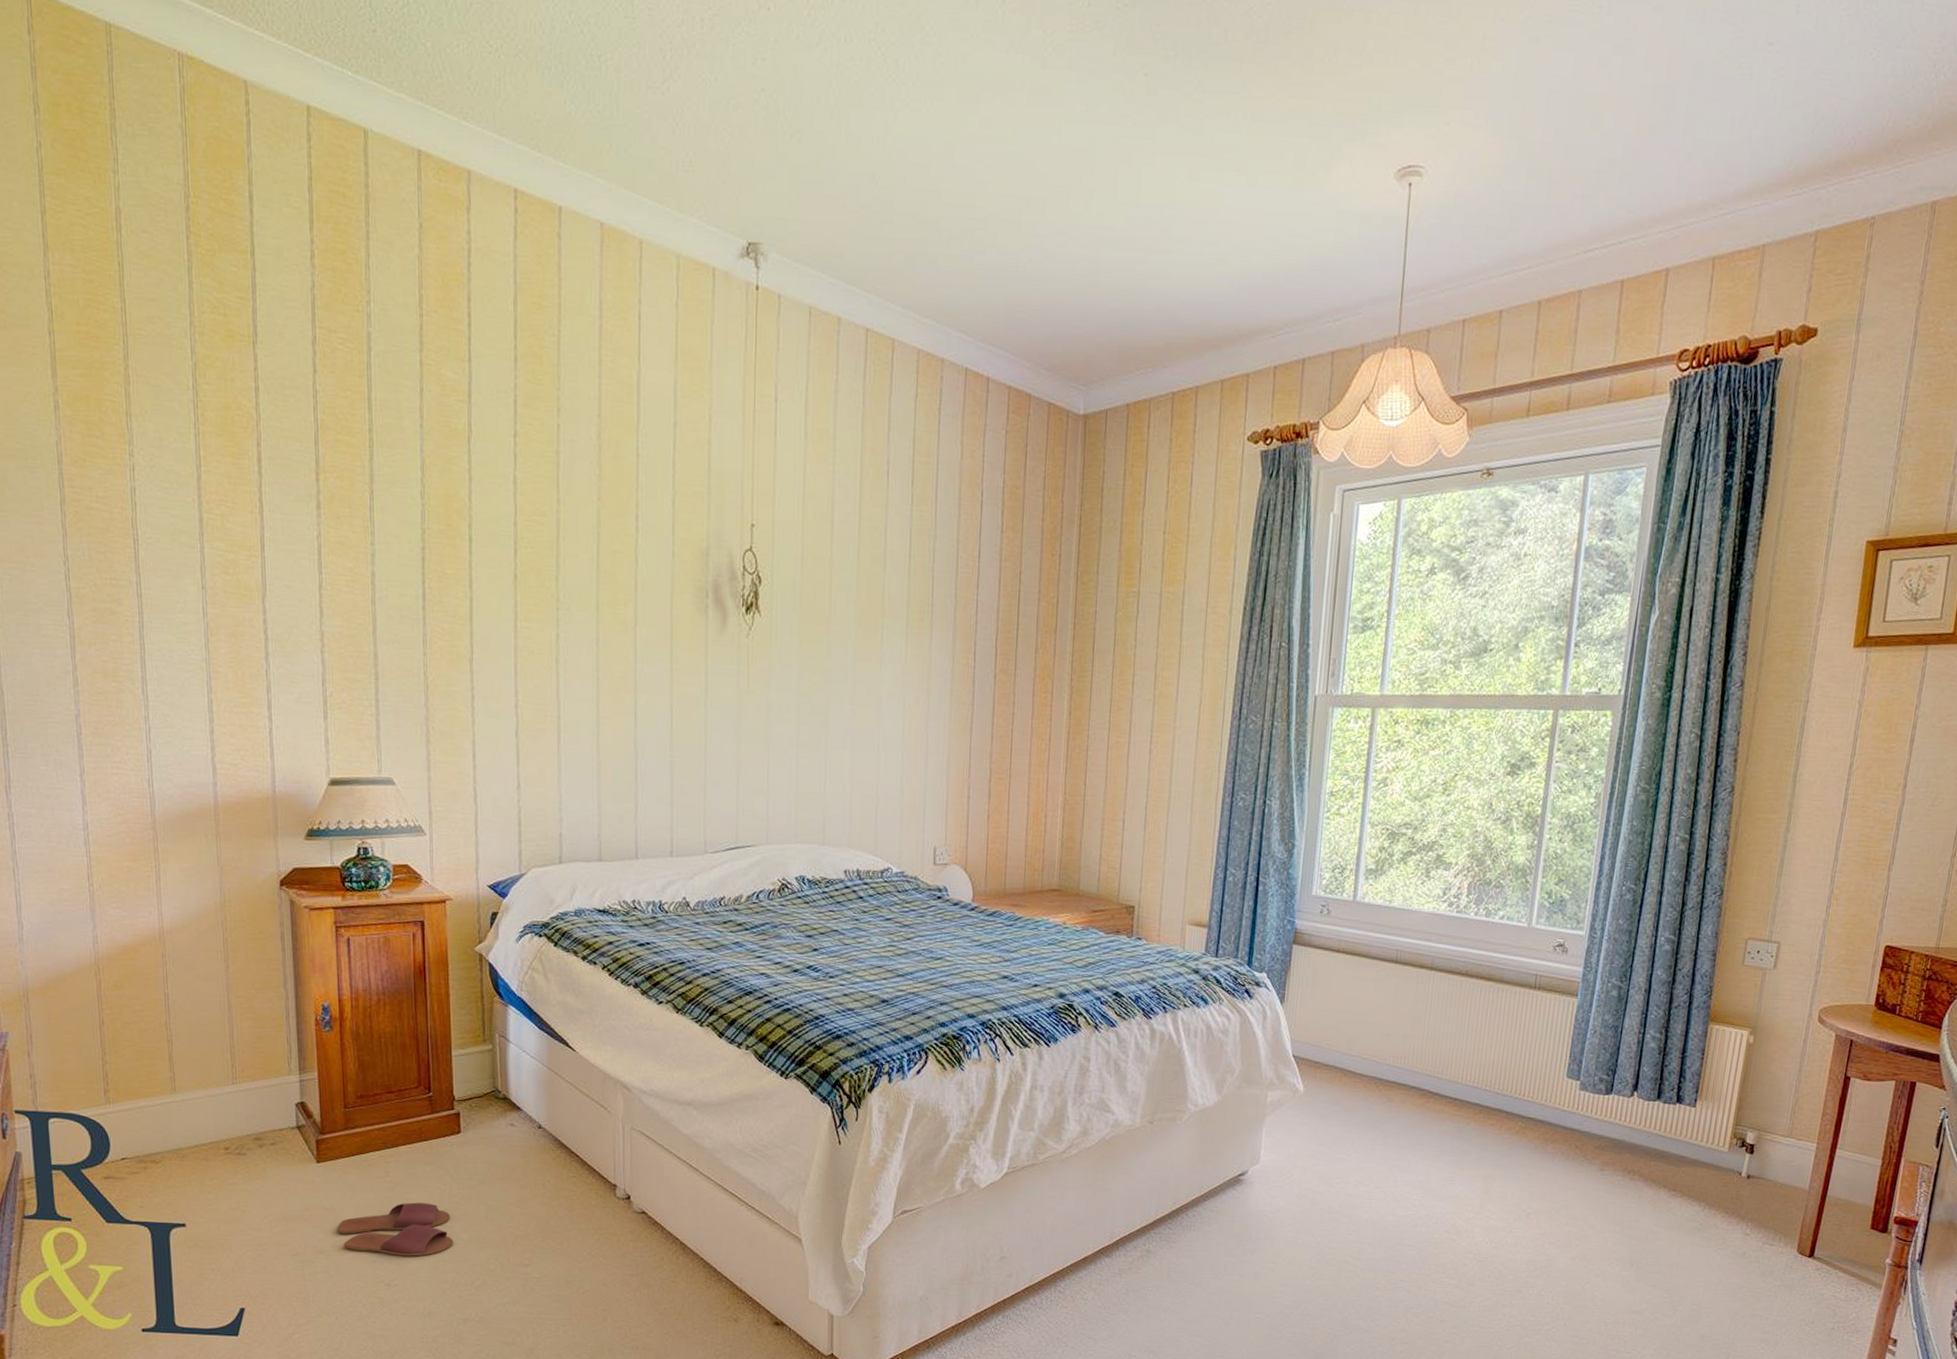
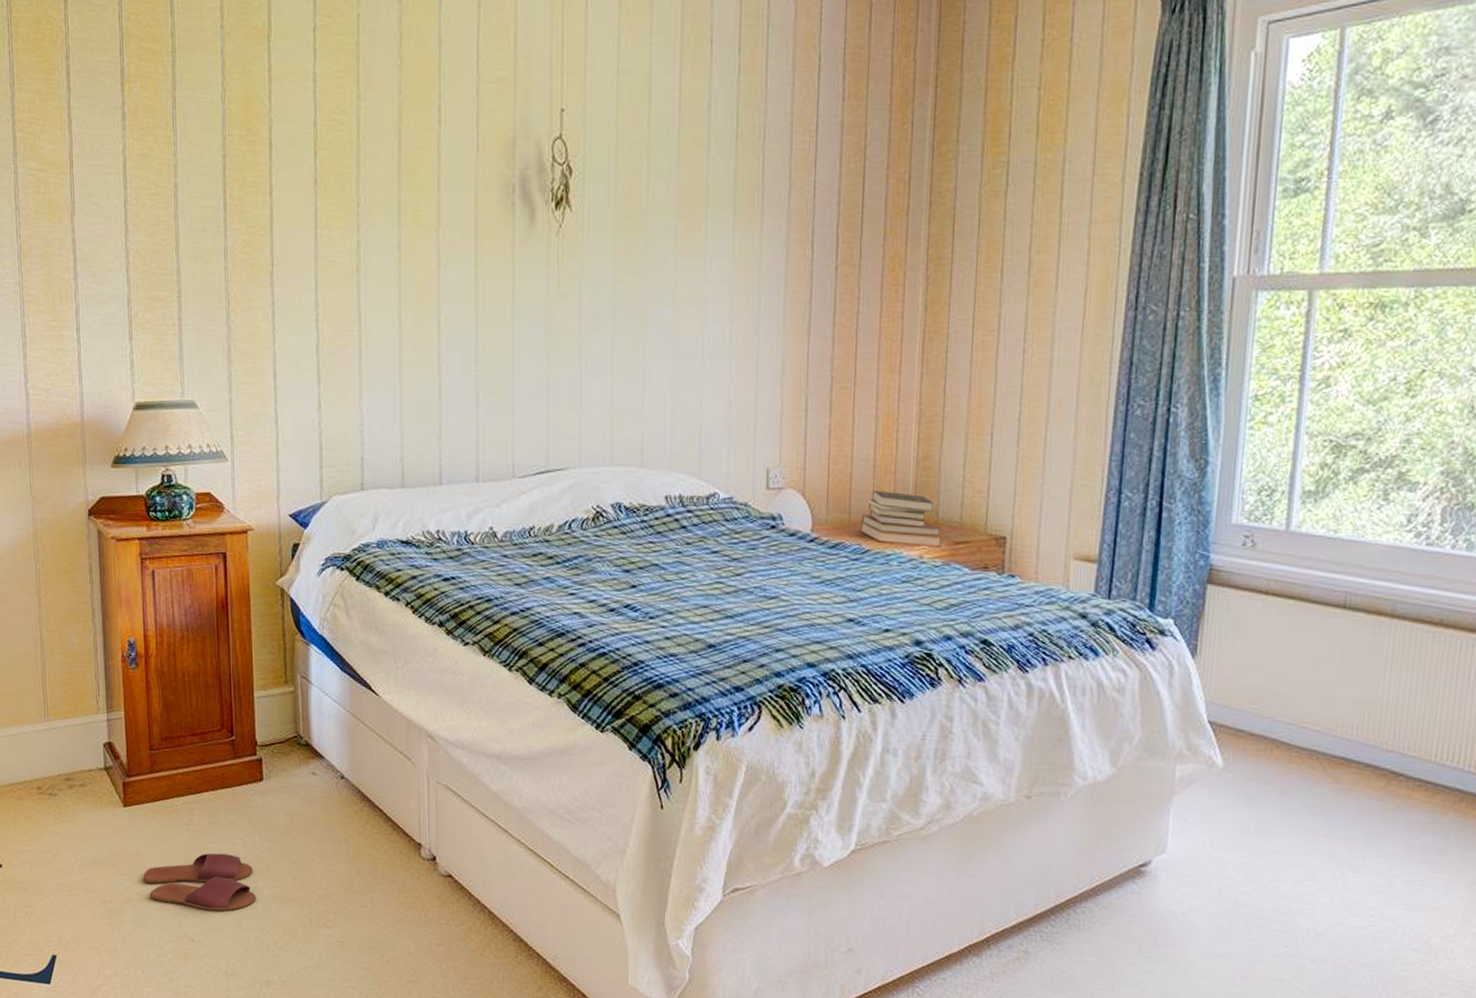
books: none [1013,867,1081,915] -> present [860,491,941,547]

